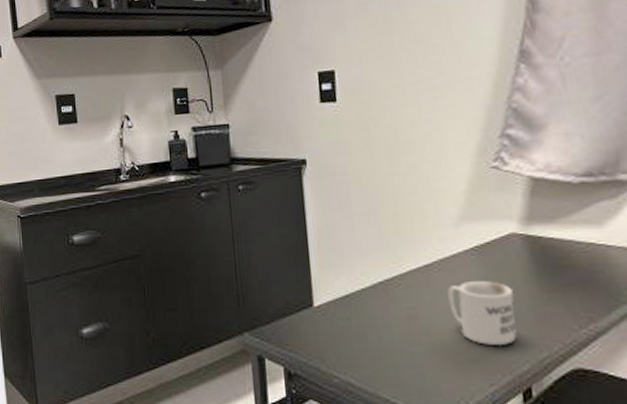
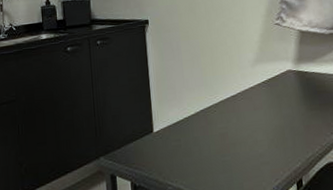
mug: present [447,281,517,347] -> none [247,105,293,151]

